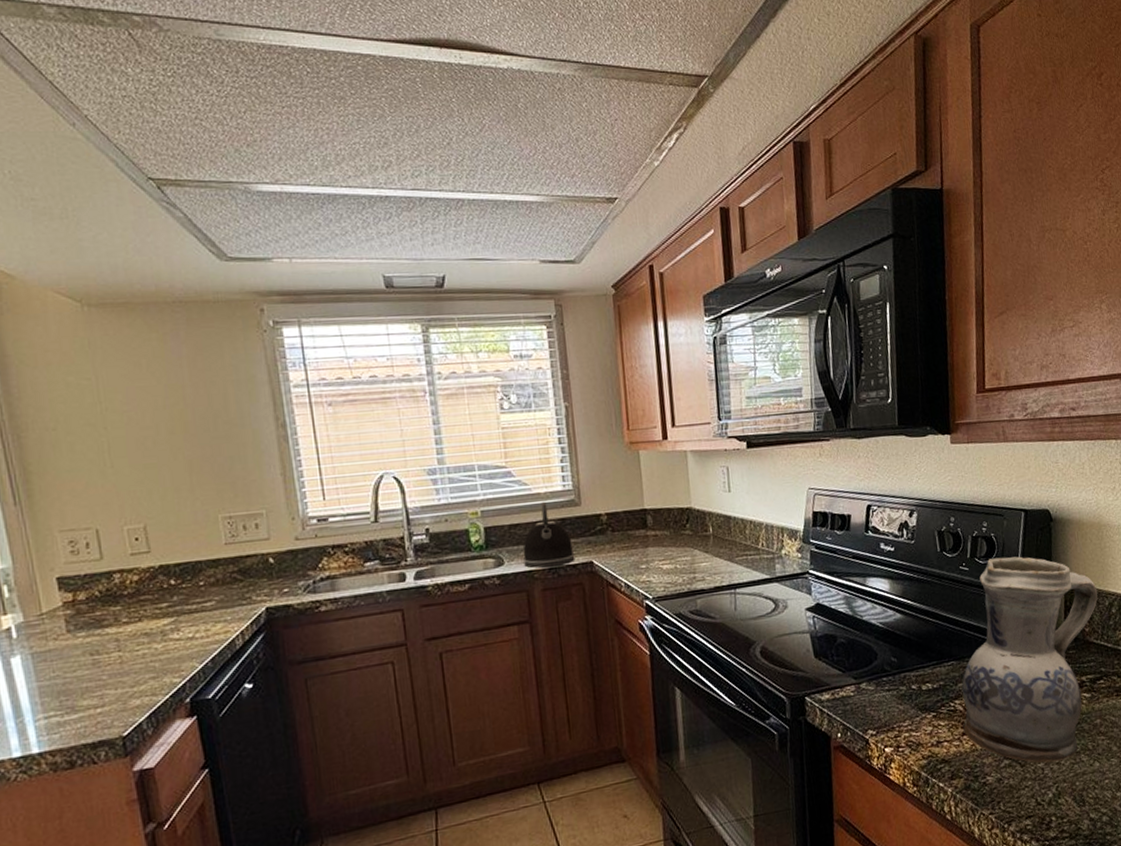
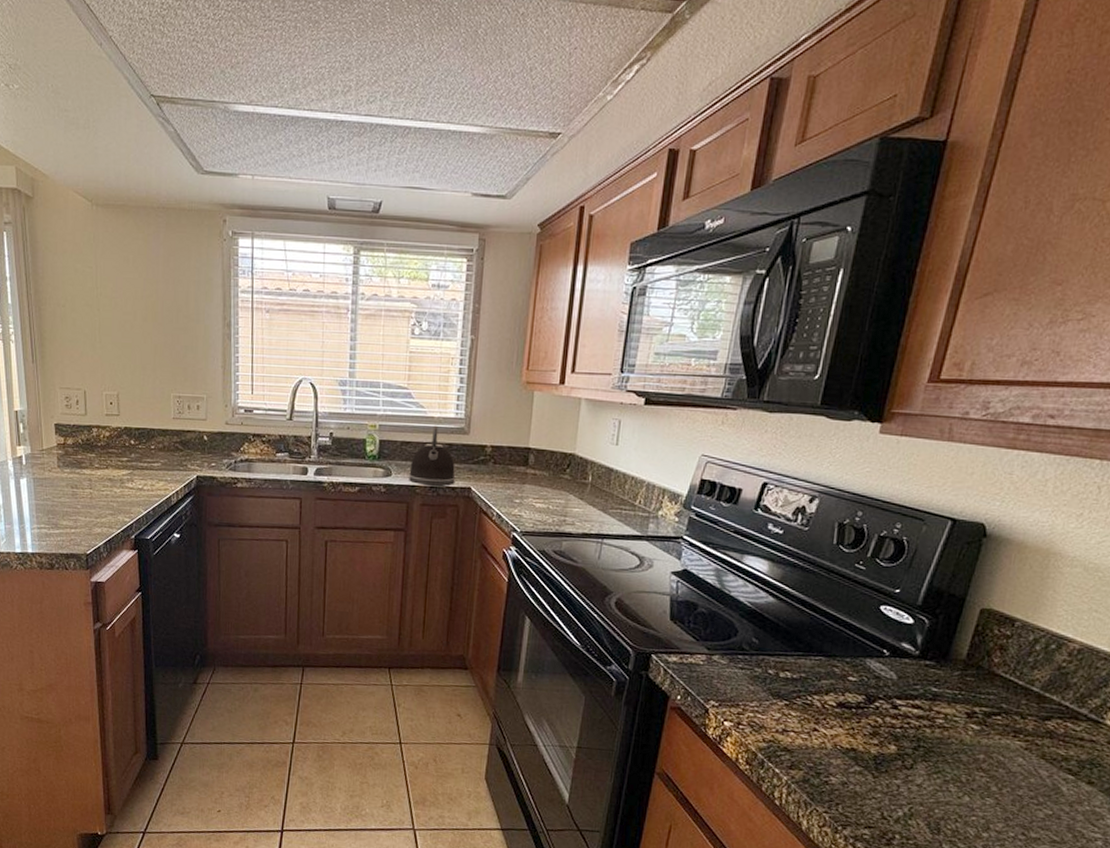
ceramic jug: present [961,556,1098,763] -> none [816,562,1023,785]

